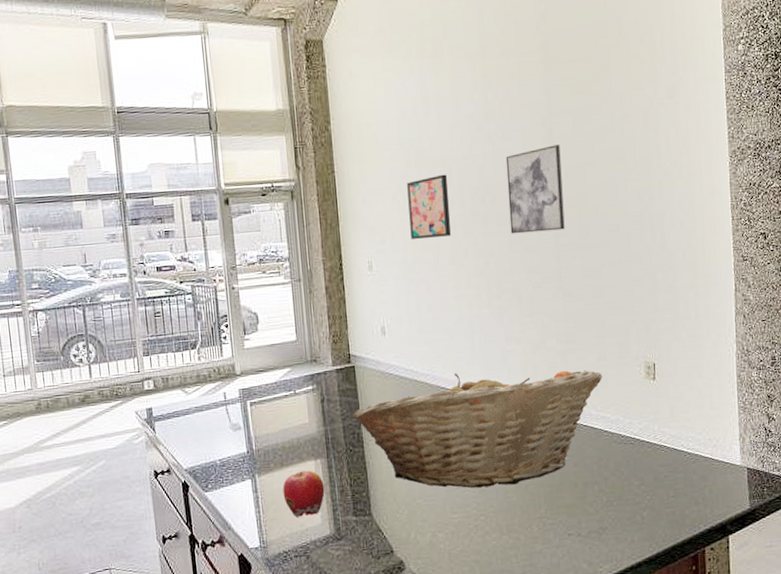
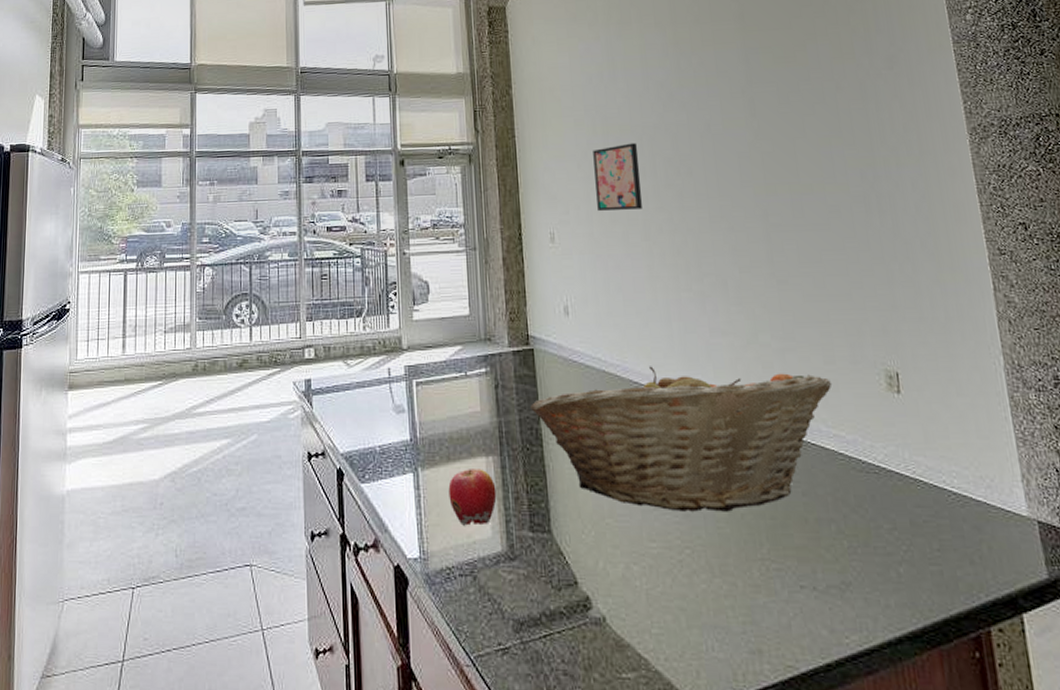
wall art: present [505,145,565,234] -> none [702,115,775,210]

